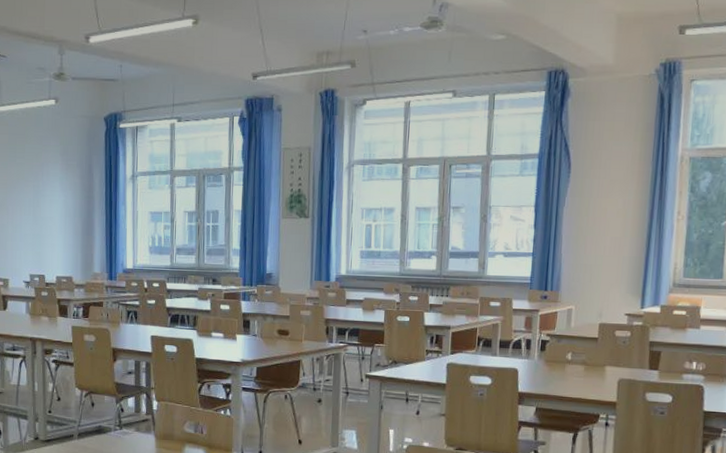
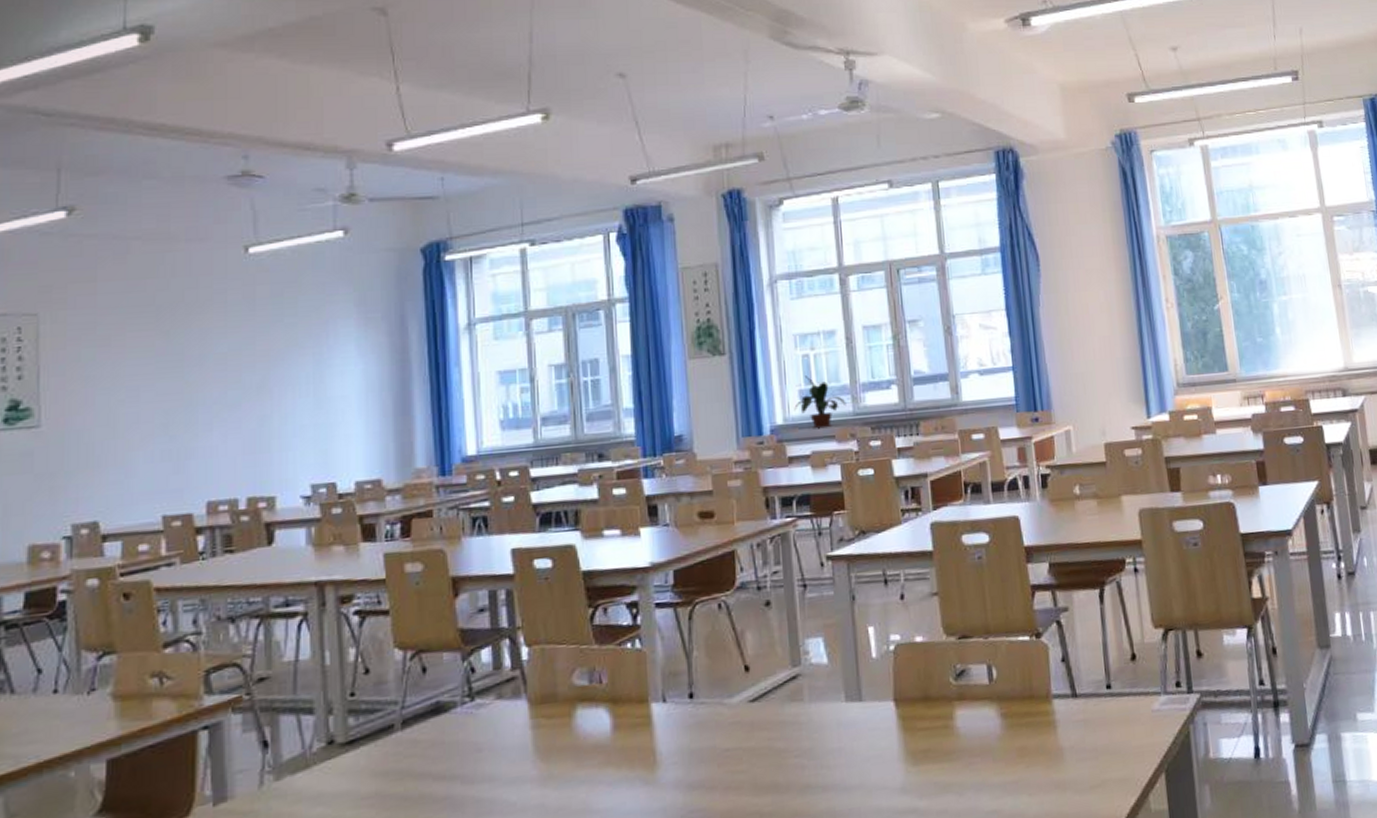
potted plant: none [355,240,395,282] -> present [794,375,847,429]

